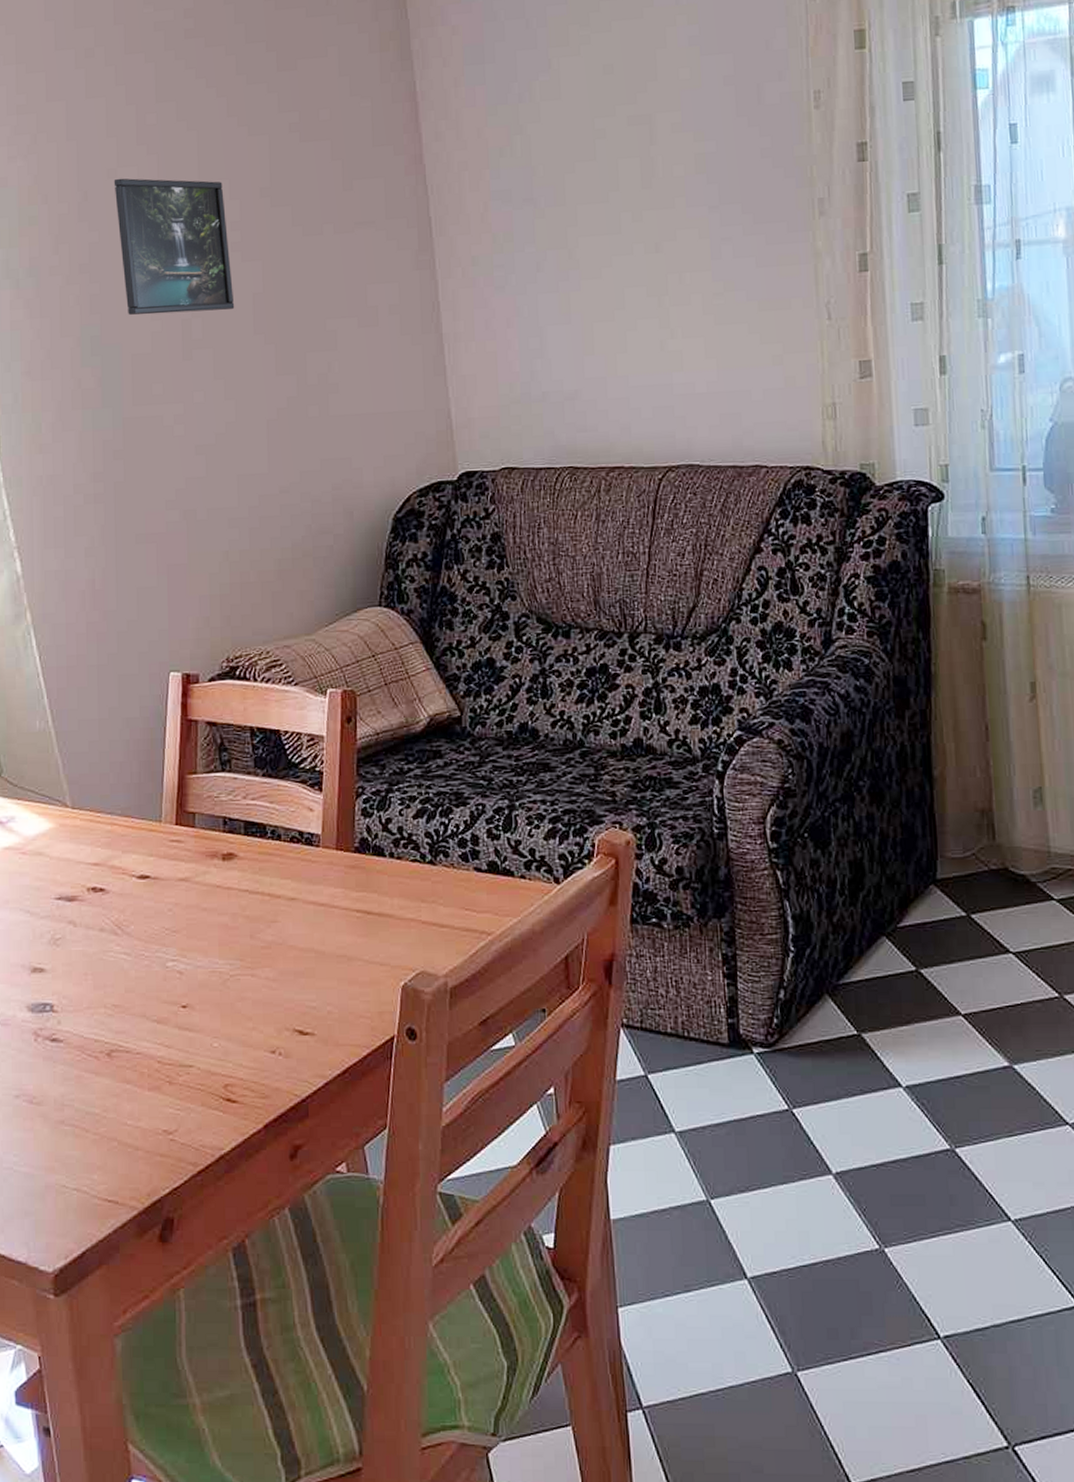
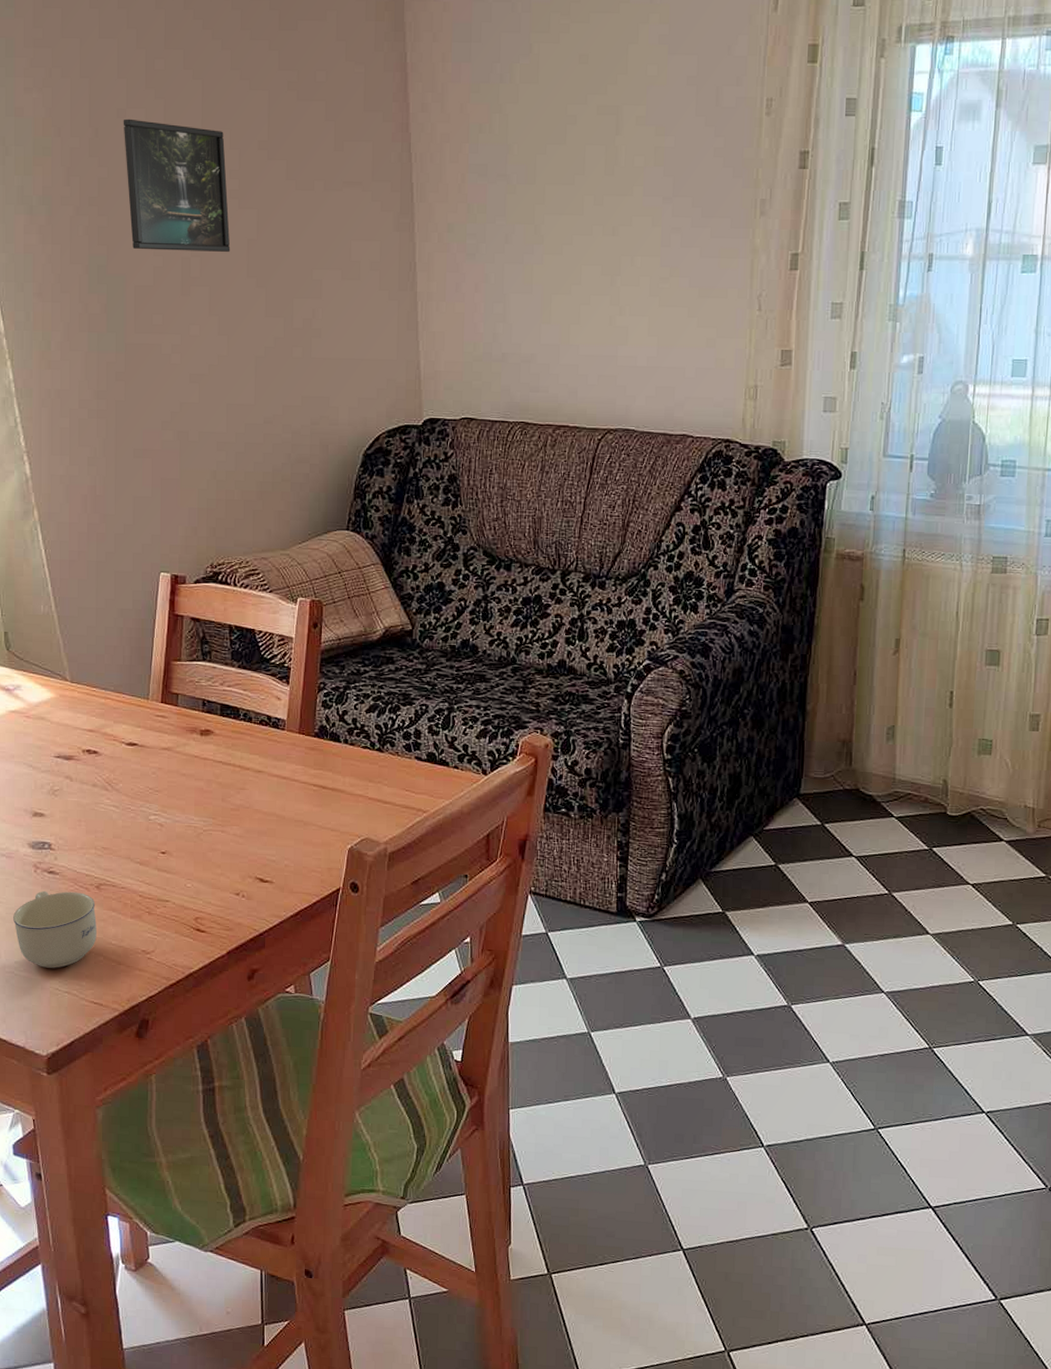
cup: none [11,1062,109,1160] -> present [13,890,97,968]

